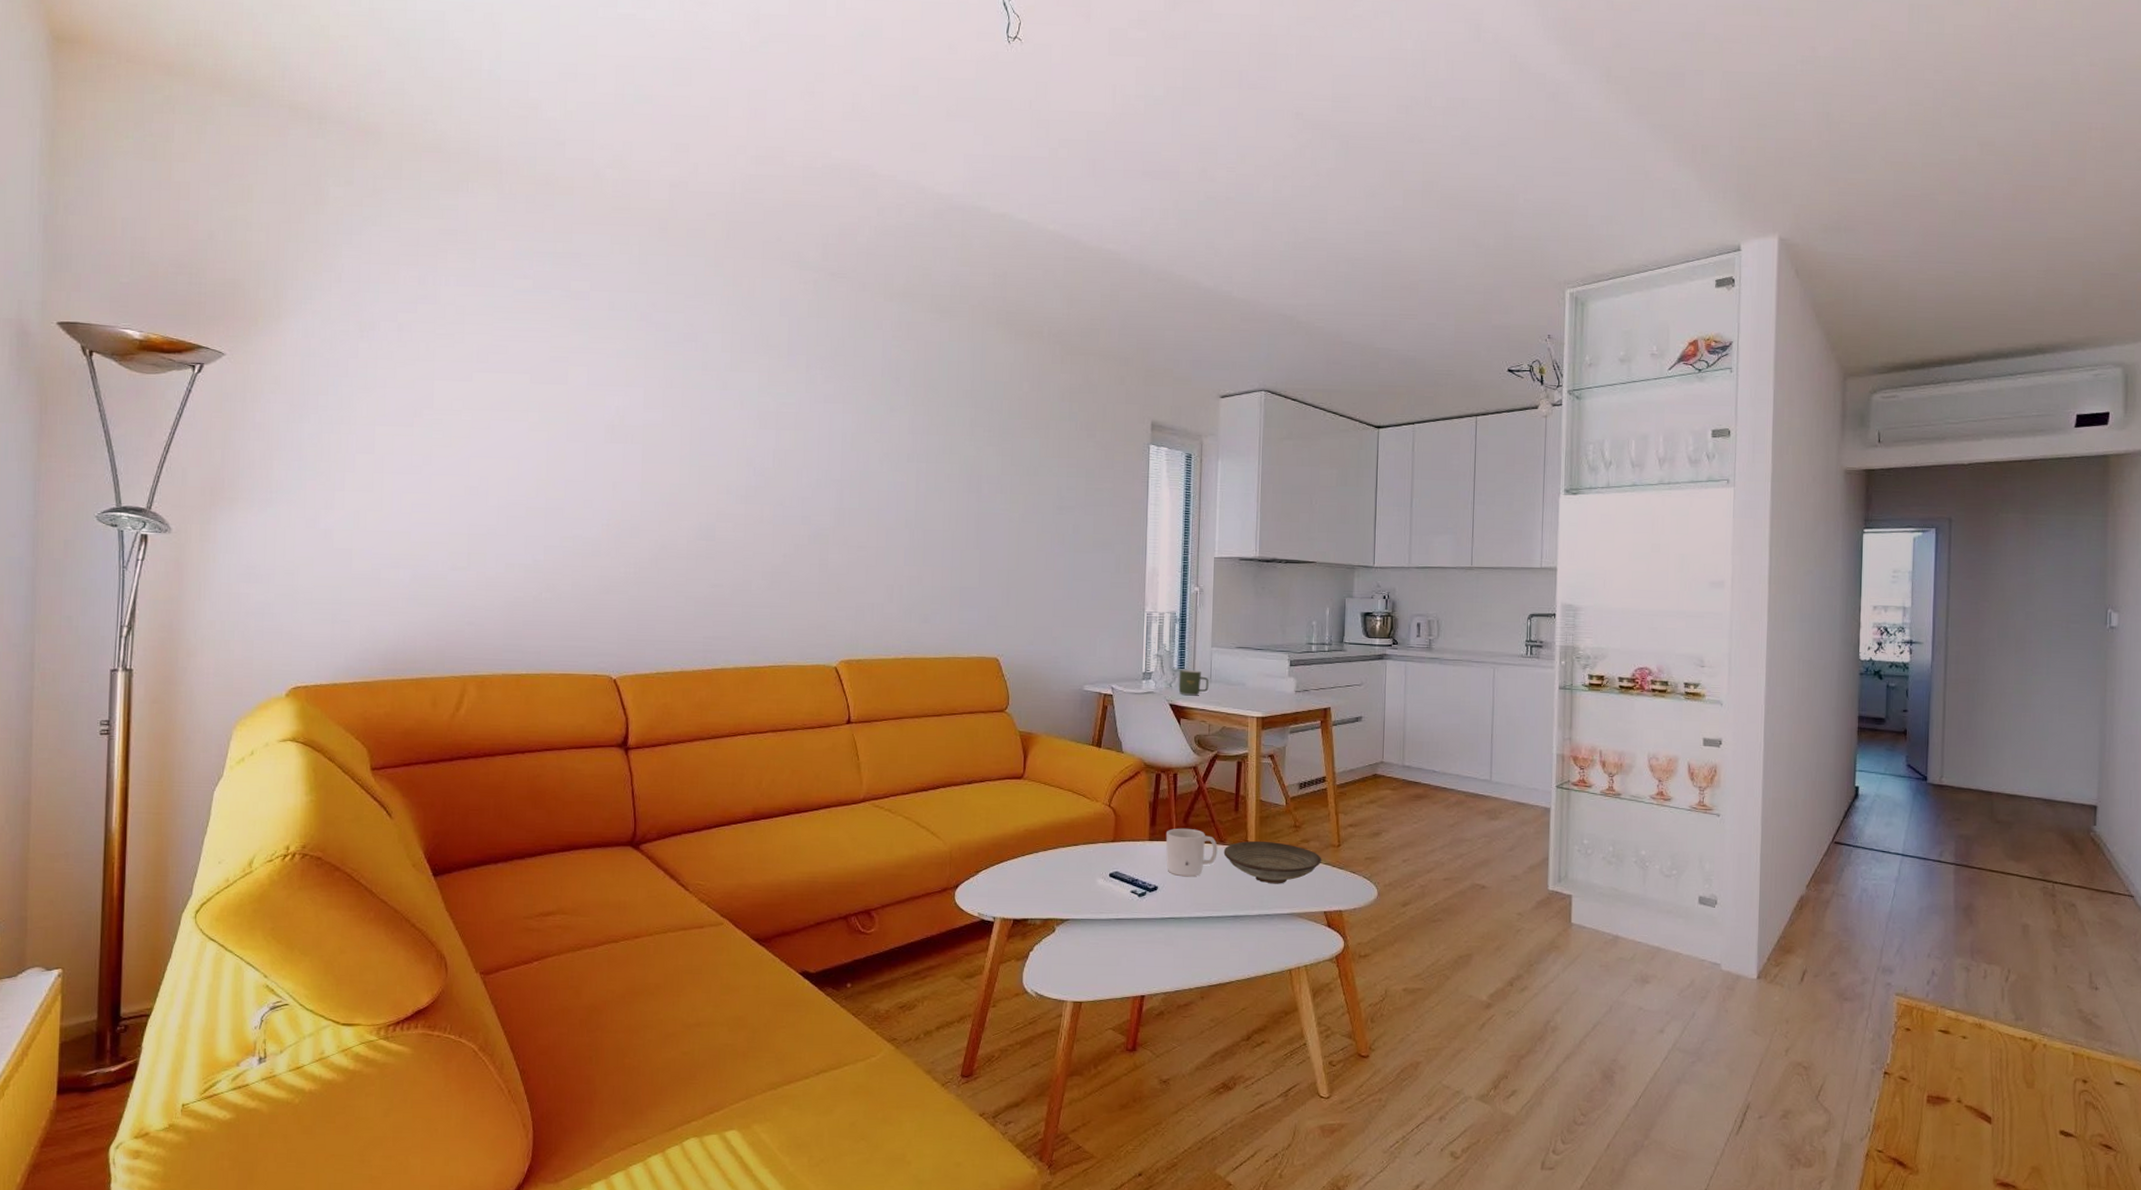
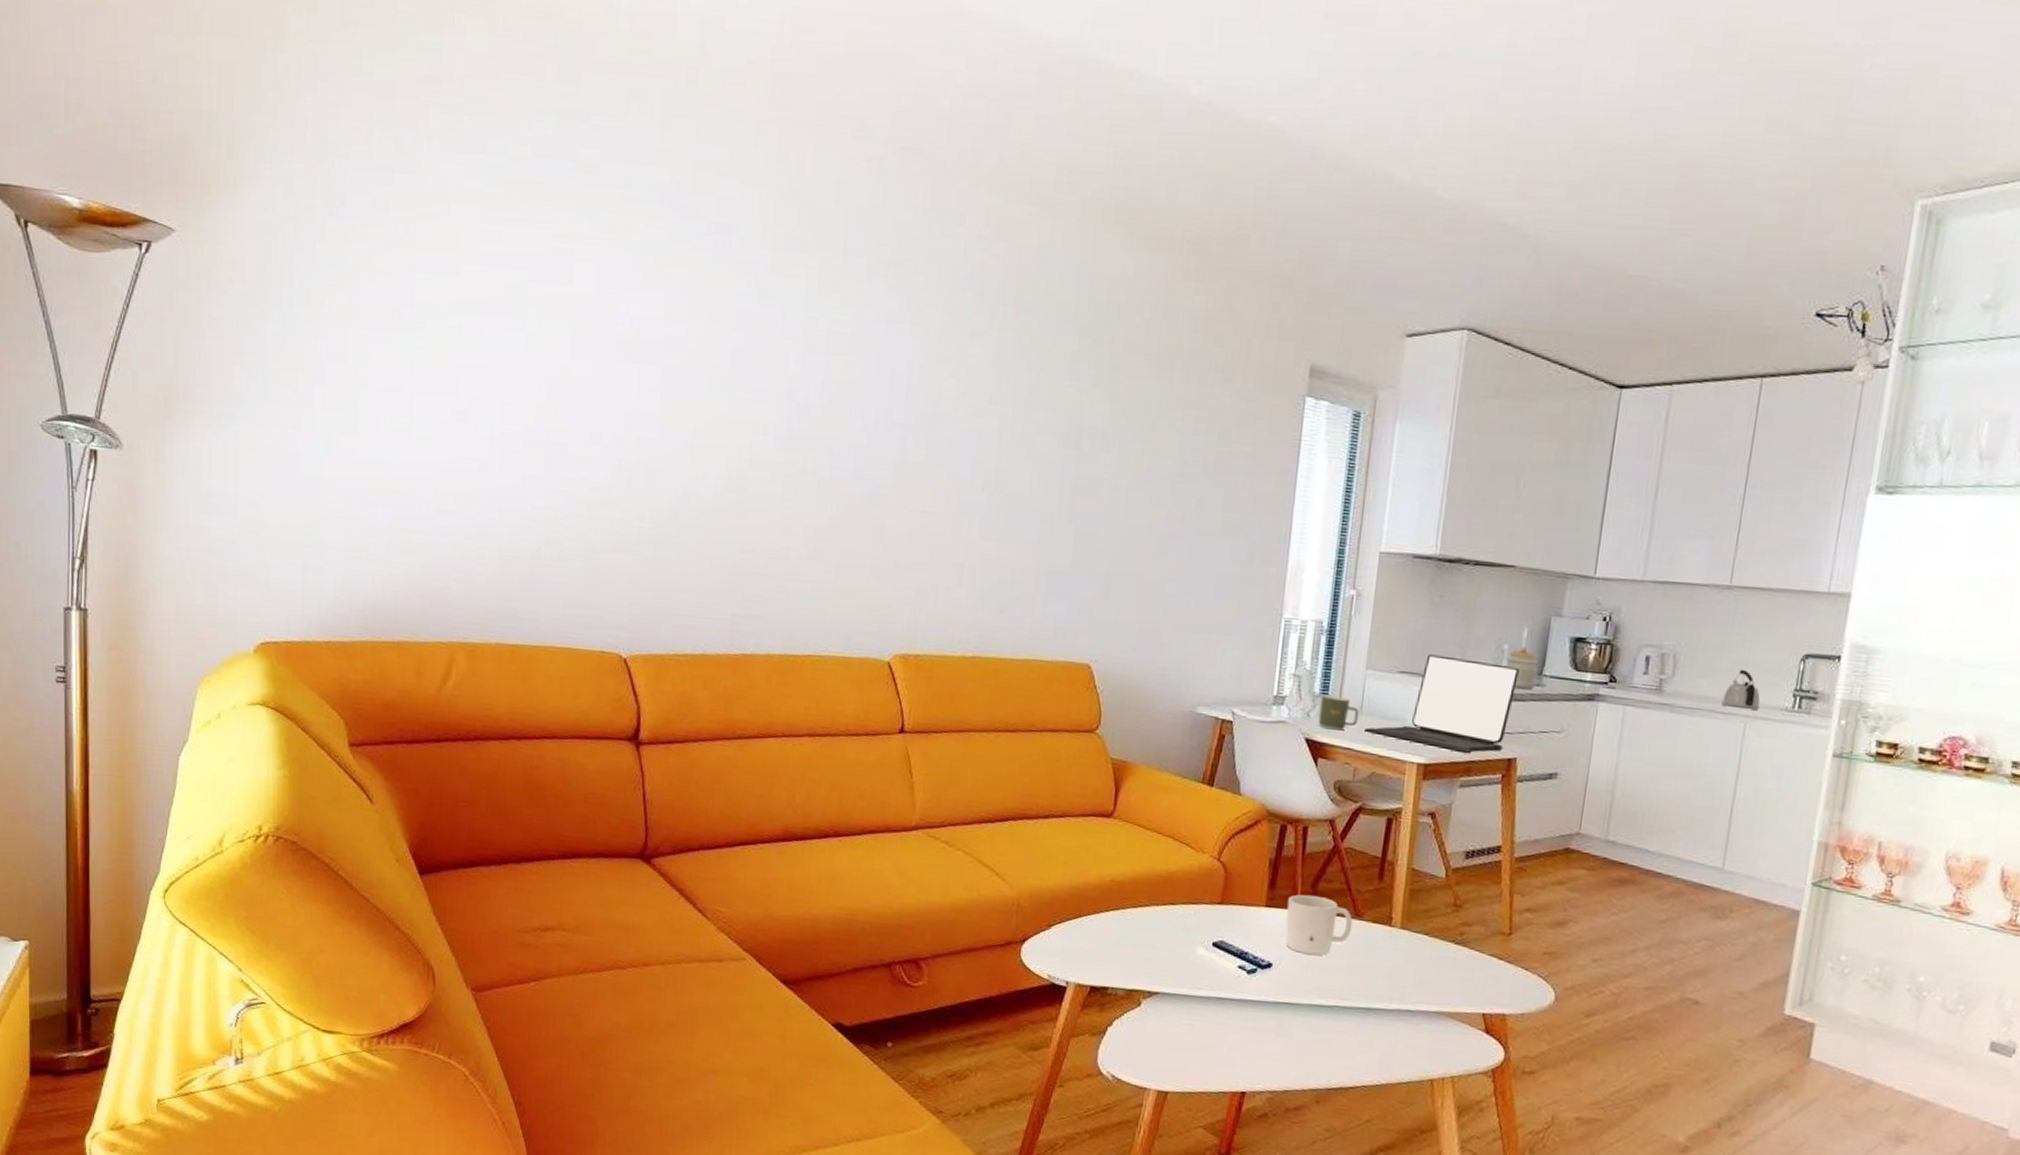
laptop: none [1214,632,1326,707] -> present [1364,654,1519,754]
decorative bowl: present [1223,841,1322,884] -> none [1359,918,1487,975]
jar: none [1315,622,1339,654] -> present [1505,646,1538,689]
kettle: none [1475,628,1503,660] -> present [1721,669,1761,712]

